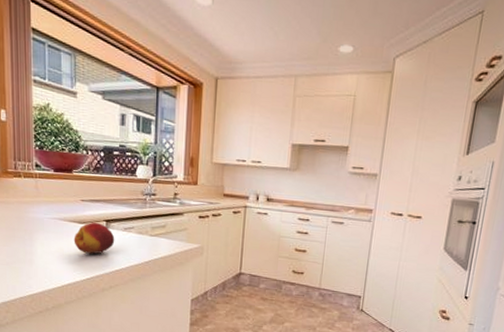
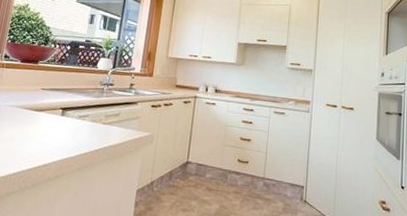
fruit: present [73,222,115,254] -> none [27,109,69,142]

